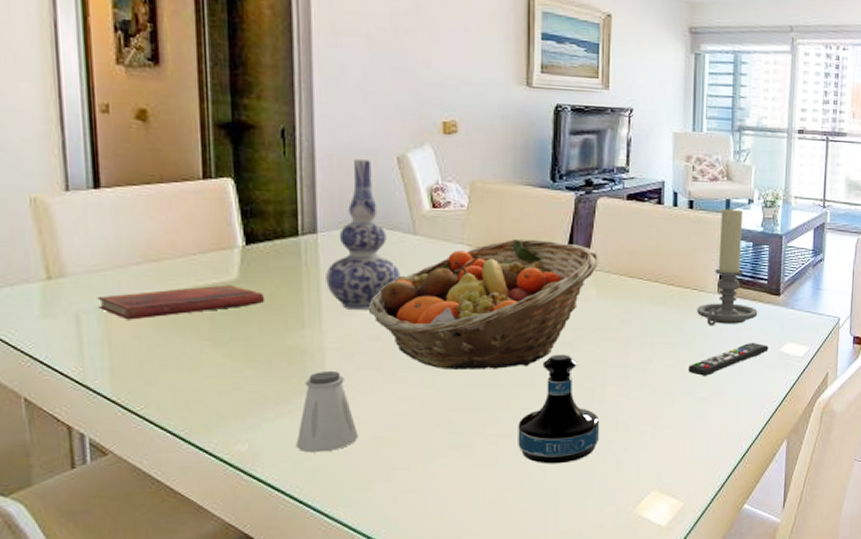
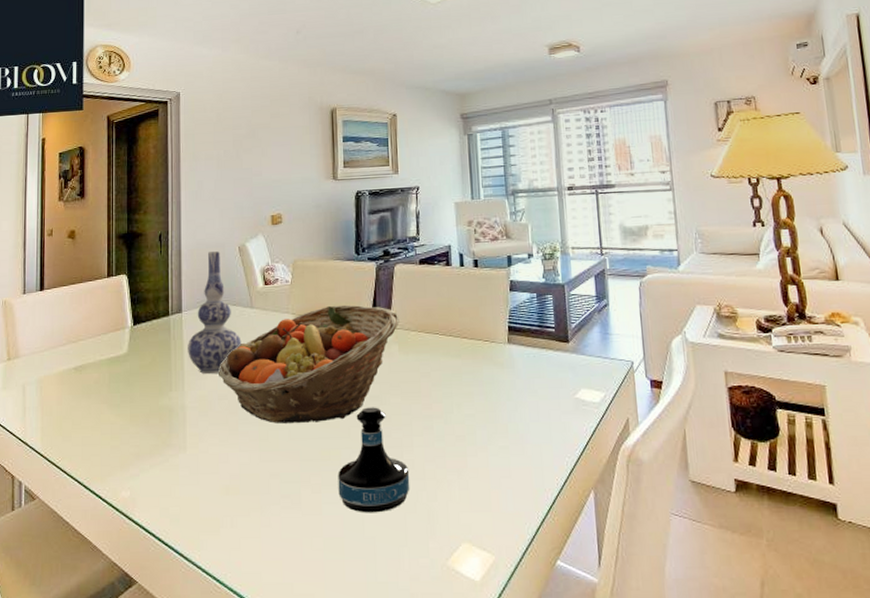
diary: present [97,284,265,320] -> none [37,357,145,389]
saltshaker: present [296,372,359,453] -> none [164,427,210,500]
remote control: present [688,342,769,377] -> none [487,389,564,426]
candle holder: present [697,208,758,327] -> none [490,263,549,376]

